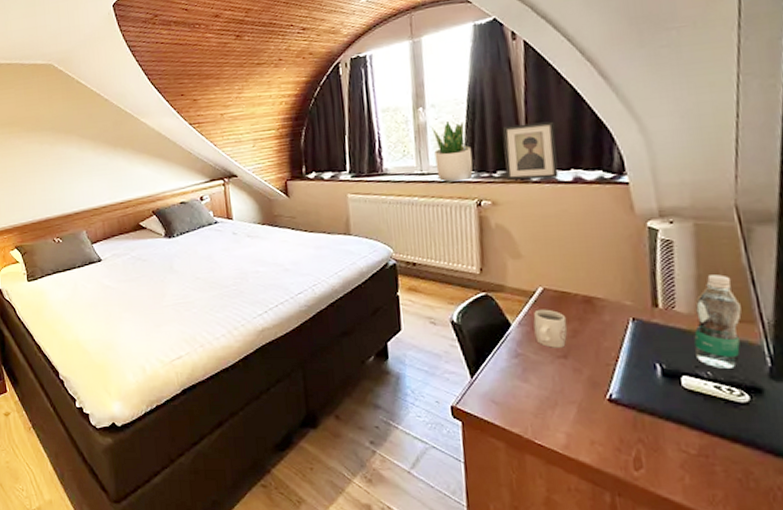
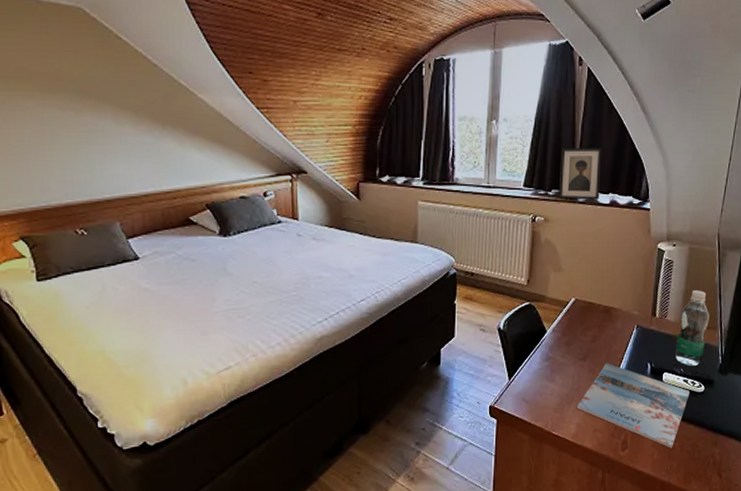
planter: present [430,121,473,182] -> none [501,137,534,197]
mug: present [533,309,568,348] -> none [564,317,590,352]
magazine: none [562,362,727,473] -> present [576,363,689,448]

